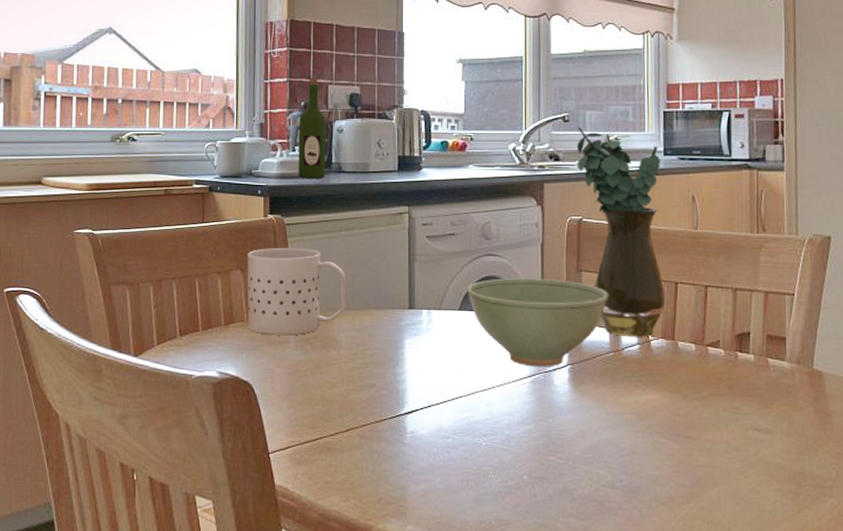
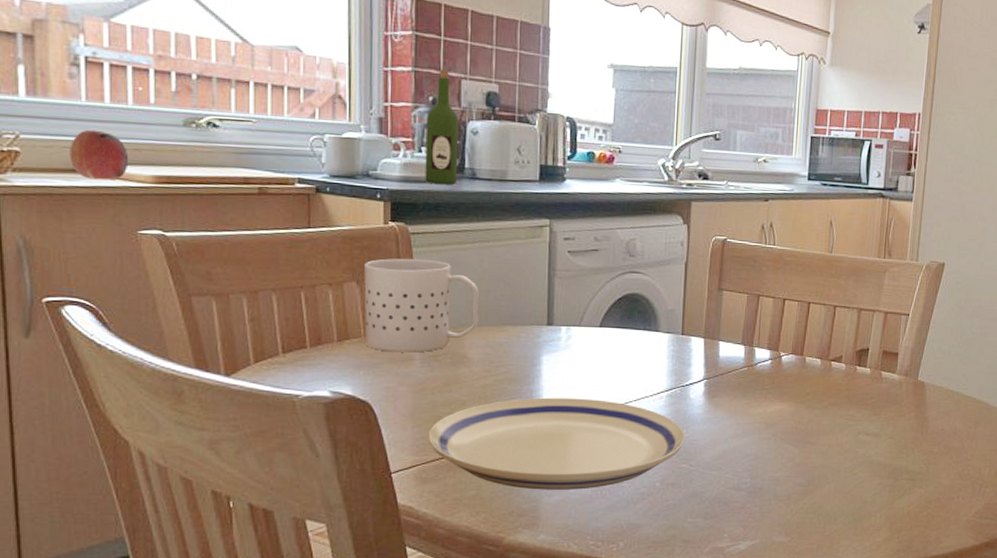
fruit: none [29,149,71,190] -> present [69,129,129,180]
plate: none [301,381,551,479] -> present [428,397,685,490]
bowl: present [466,278,610,367] -> none [608,296,747,382]
vase: present [576,127,666,337] -> none [725,147,805,353]

